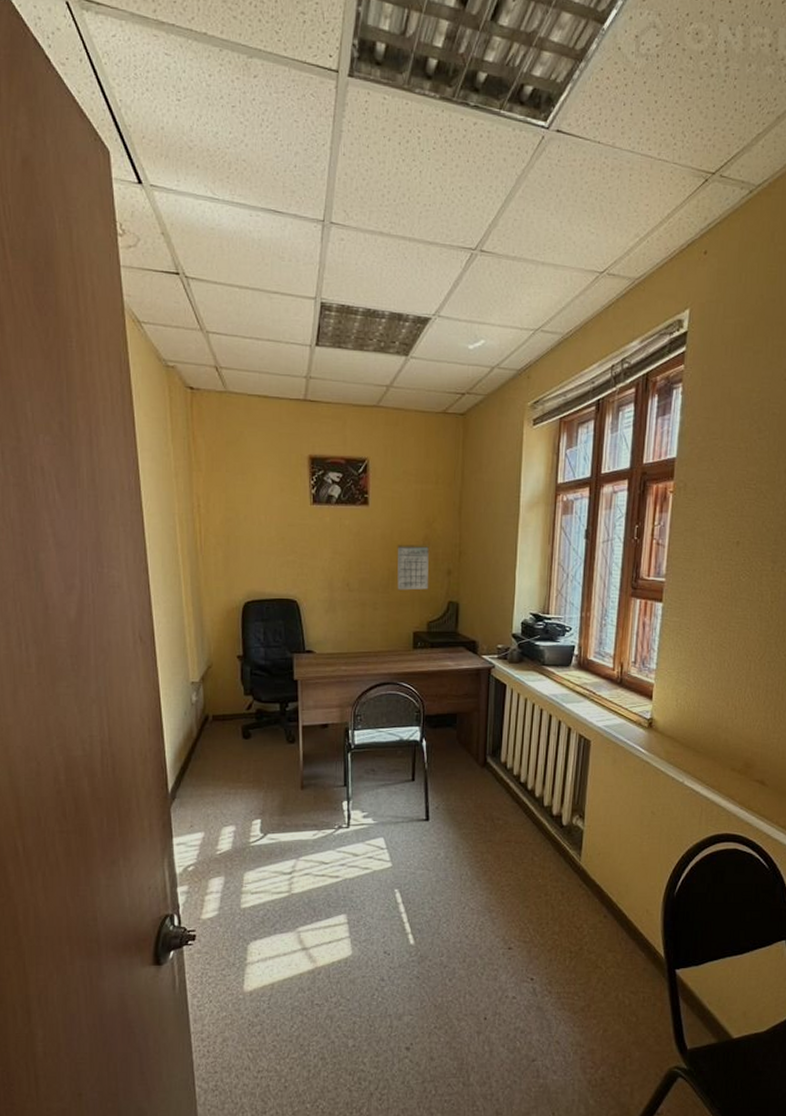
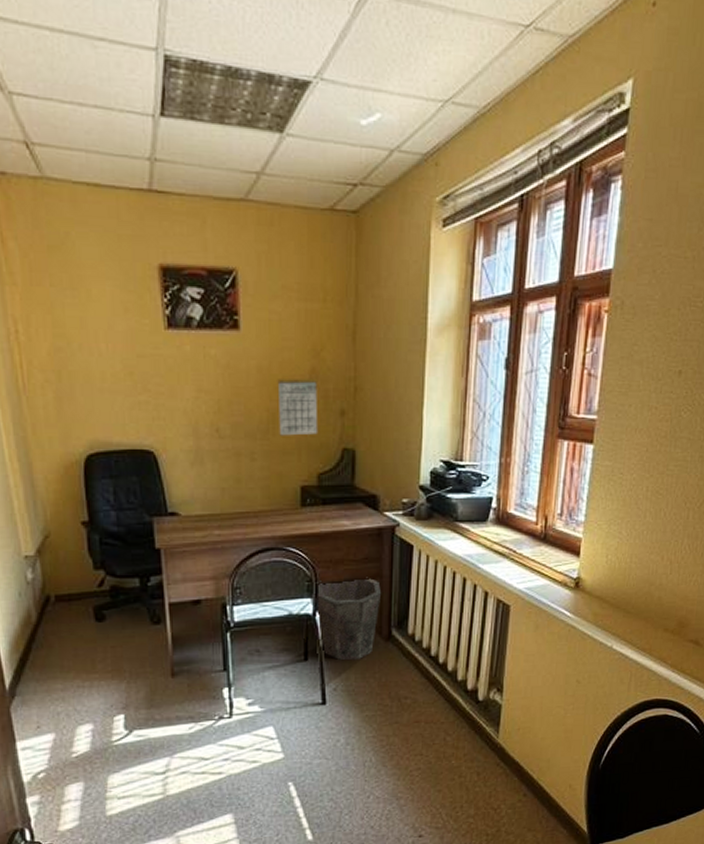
waste bin: none [422,710,479,782] -> present [315,577,382,660]

